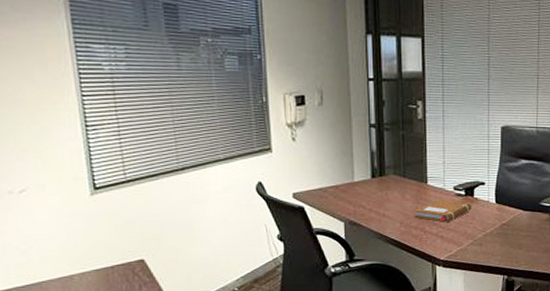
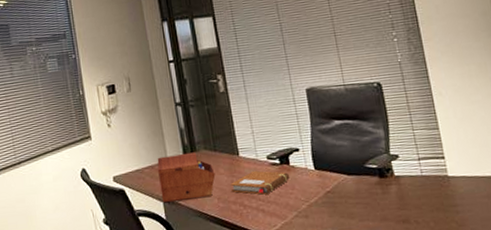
sewing box: none [343,176,401,224] -> present [157,152,216,203]

